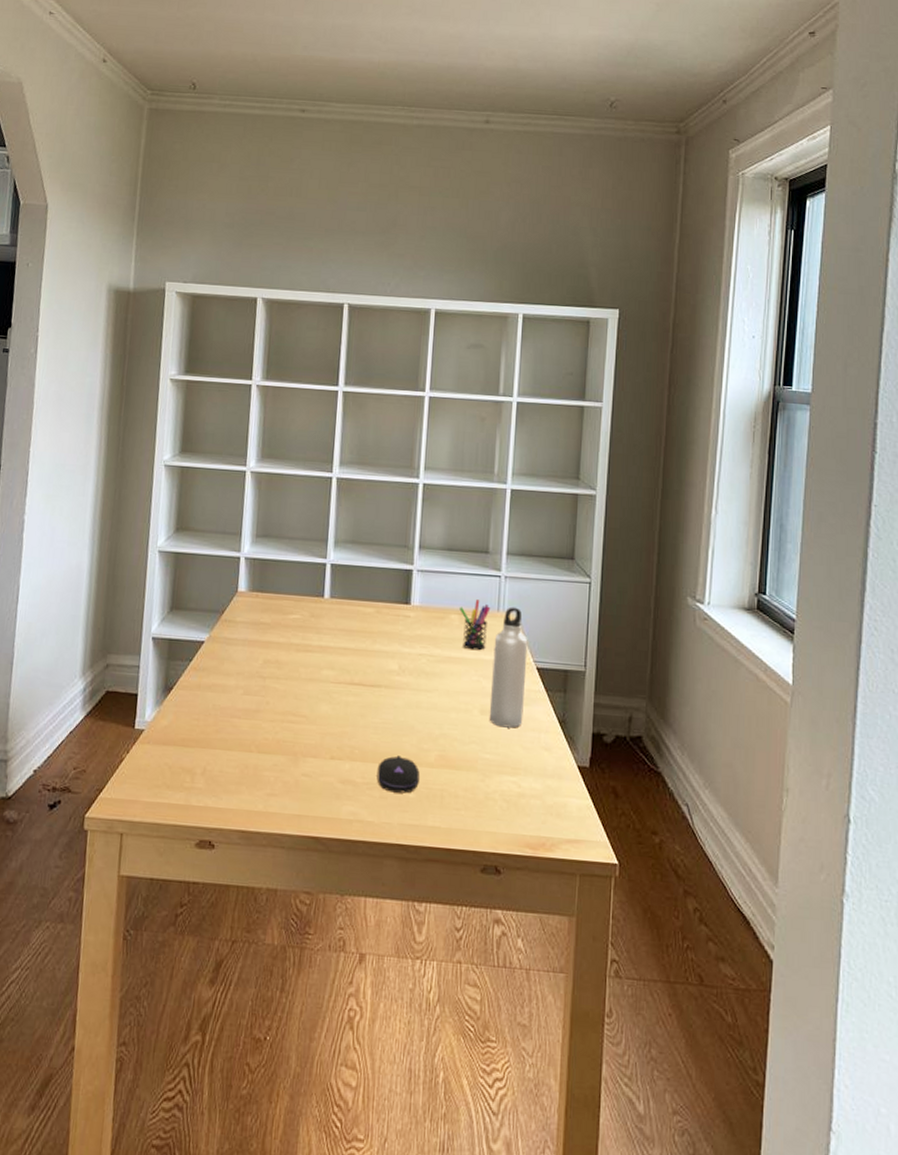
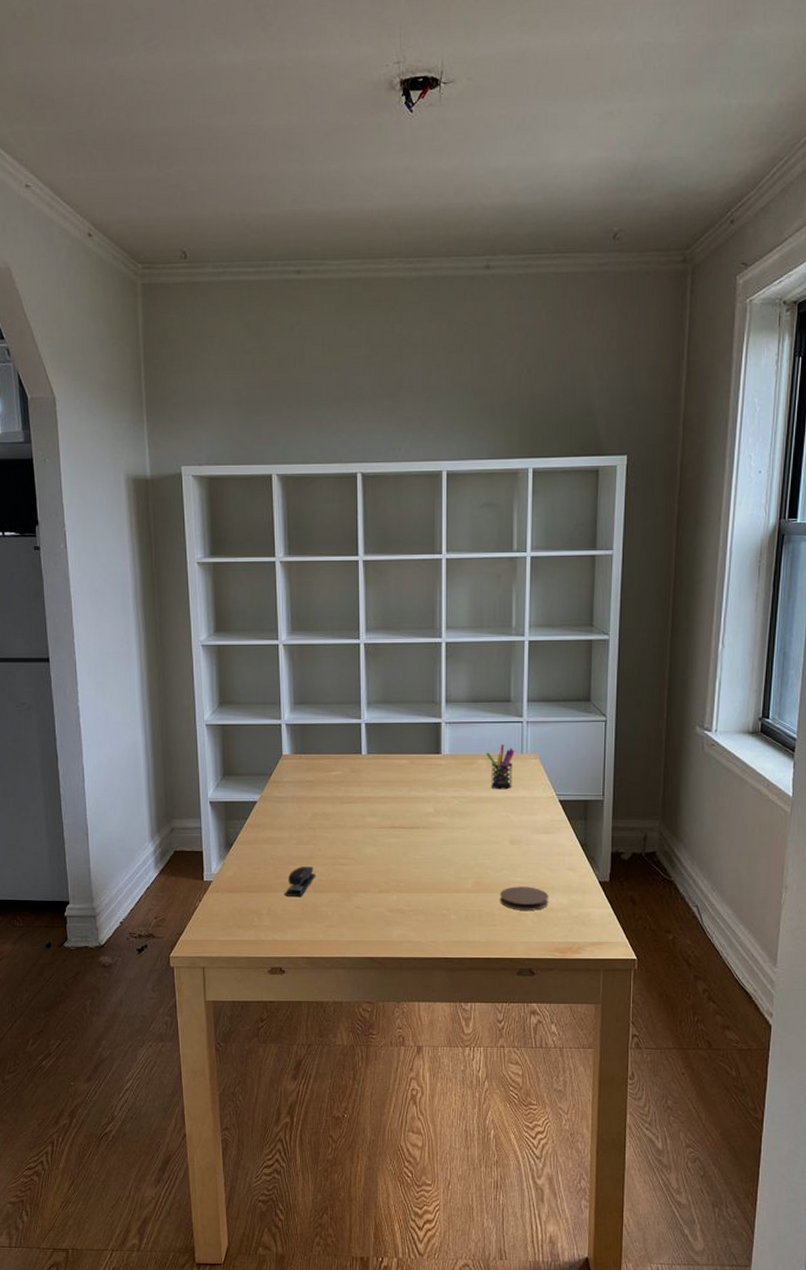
stapler: none [223,720,261,758] -> present [284,865,316,897]
computer mouse: present [376,755,420,793] -> none [421,885,459,916]
coaster: none [466,764,521,795] -> present [500,886,549,910]
water bottle: present [489,606,528,728] -> none [518,748,550,854]

